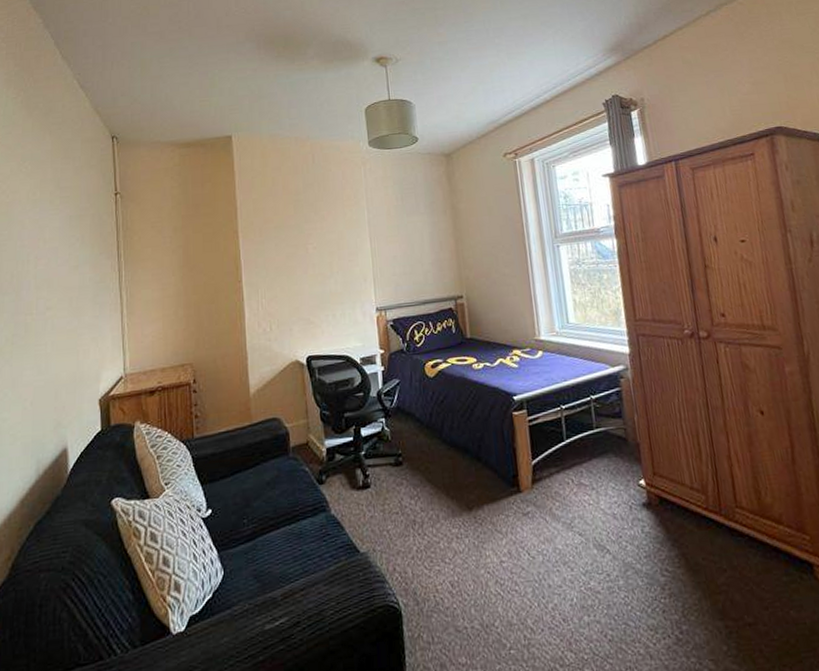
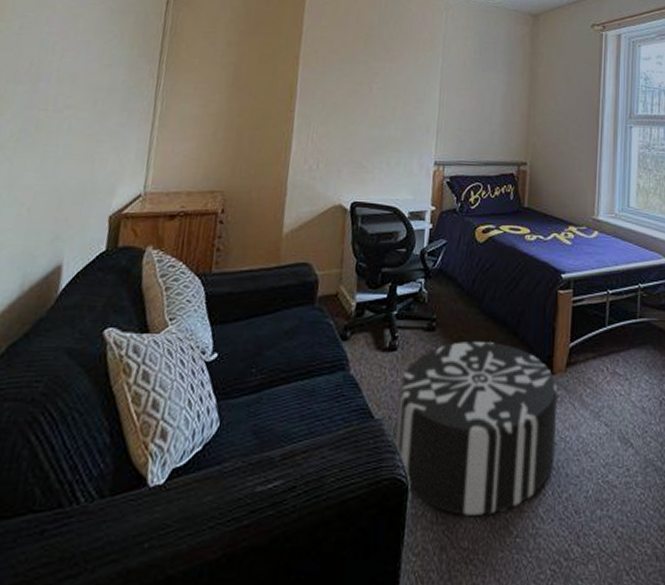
pouf: none [377,469,535,634] -> present [395,342,558,515]

